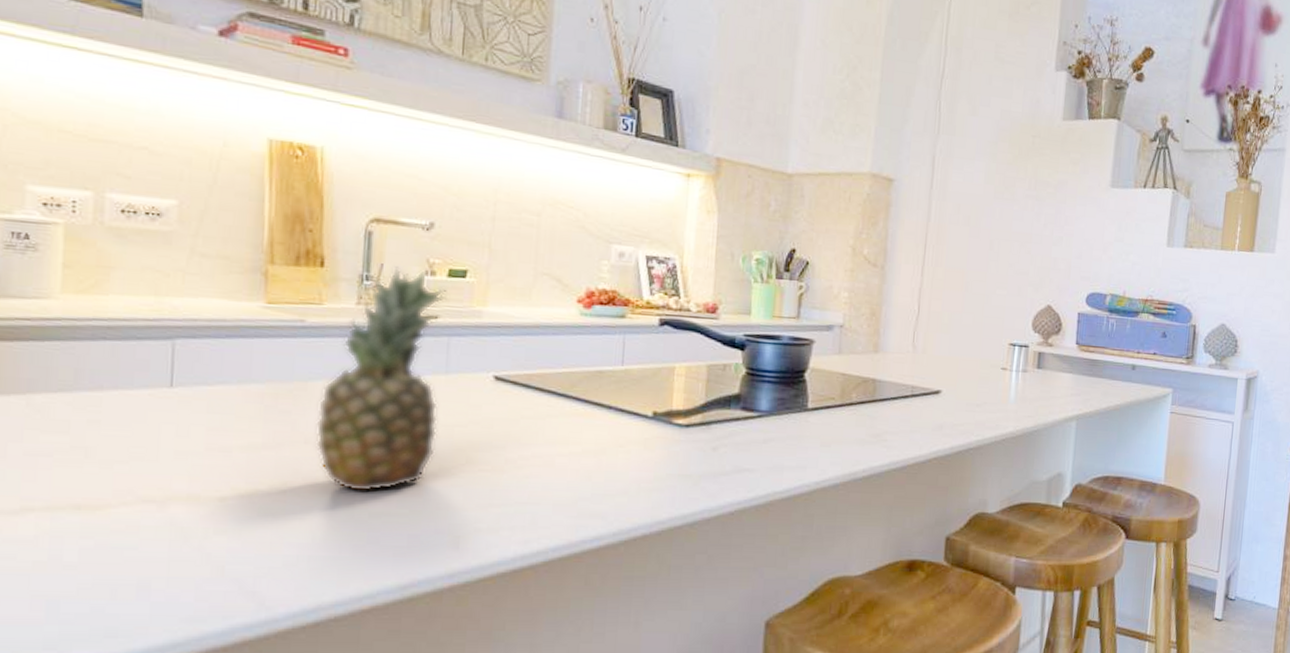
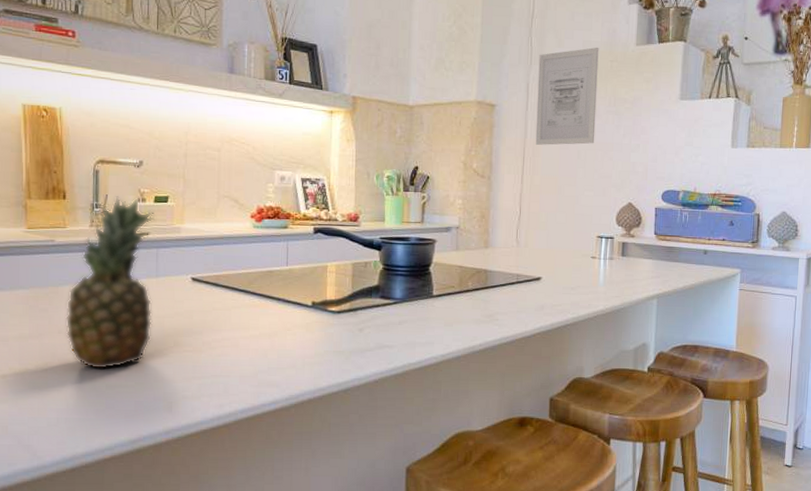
wall art: none [940,118,1020,233] -> present [535,47,599,145]

